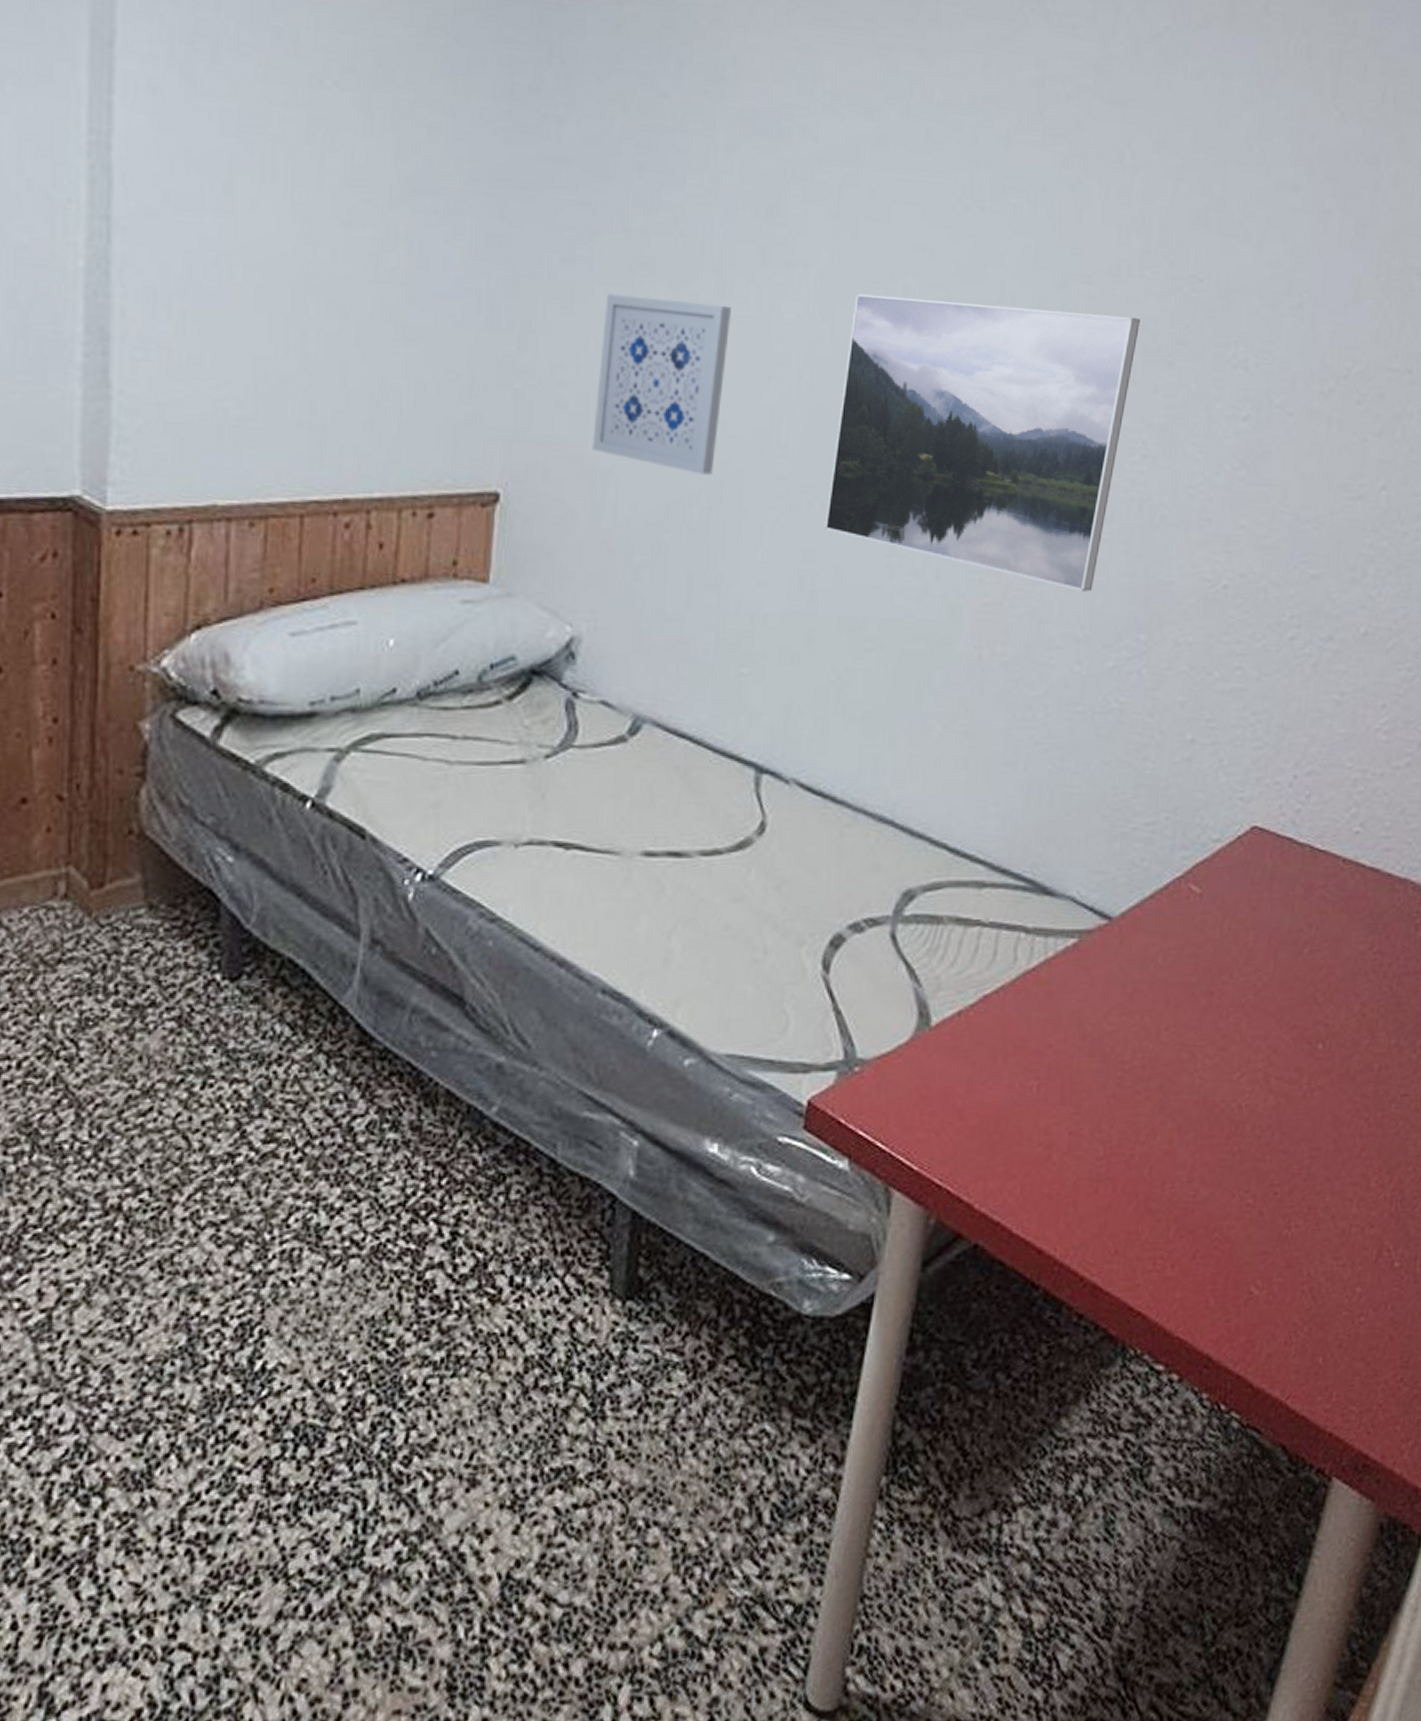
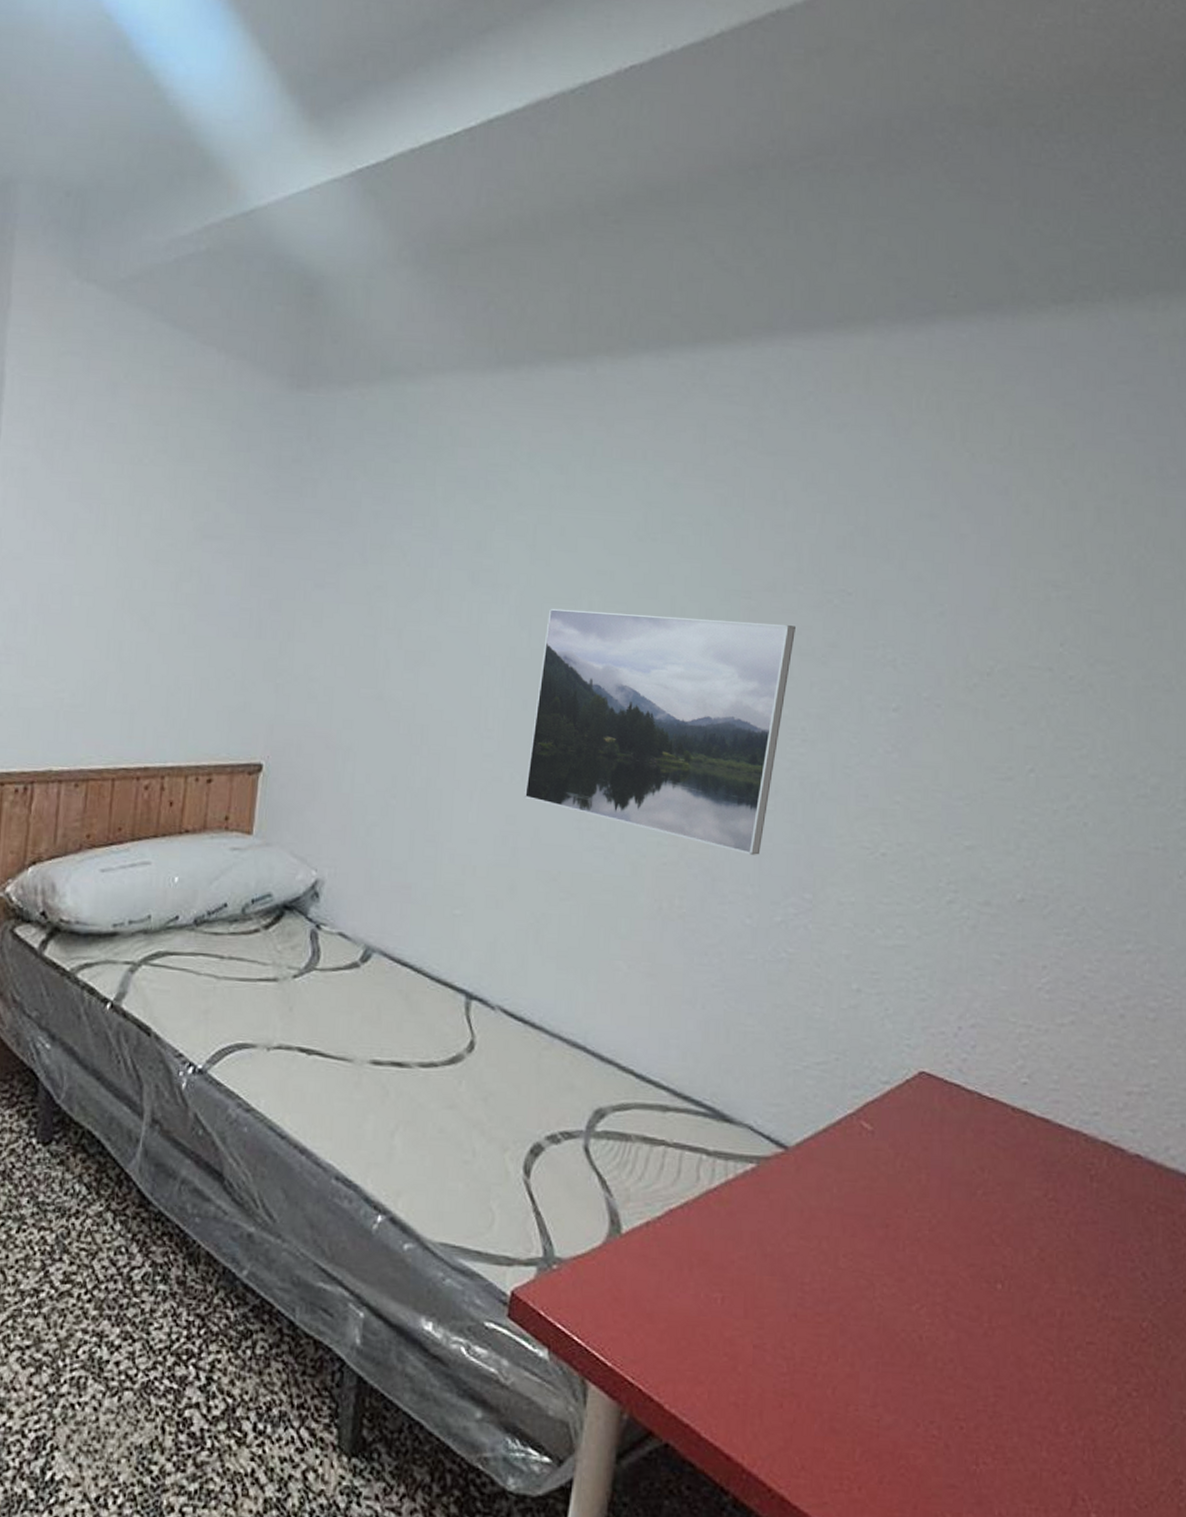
wall art: present [592,294,731,475] -> none [335,611,447,752]

